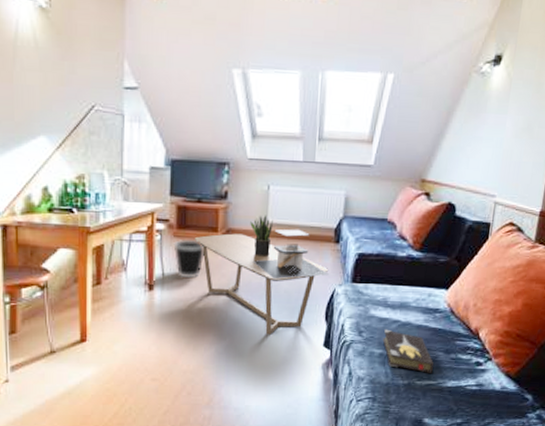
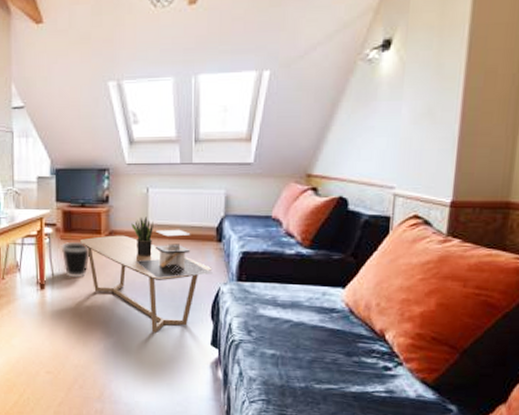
hardback book: present [382,329,434,373] -> none [274,329,333,377]

